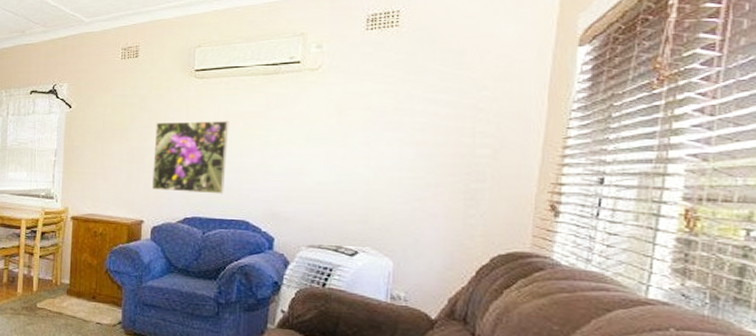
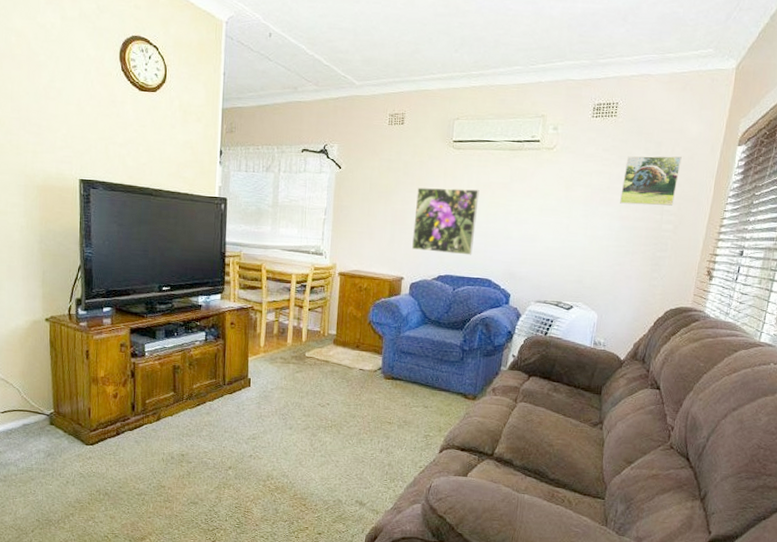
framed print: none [412,66,495,127] -> present [620,156,682,206]

